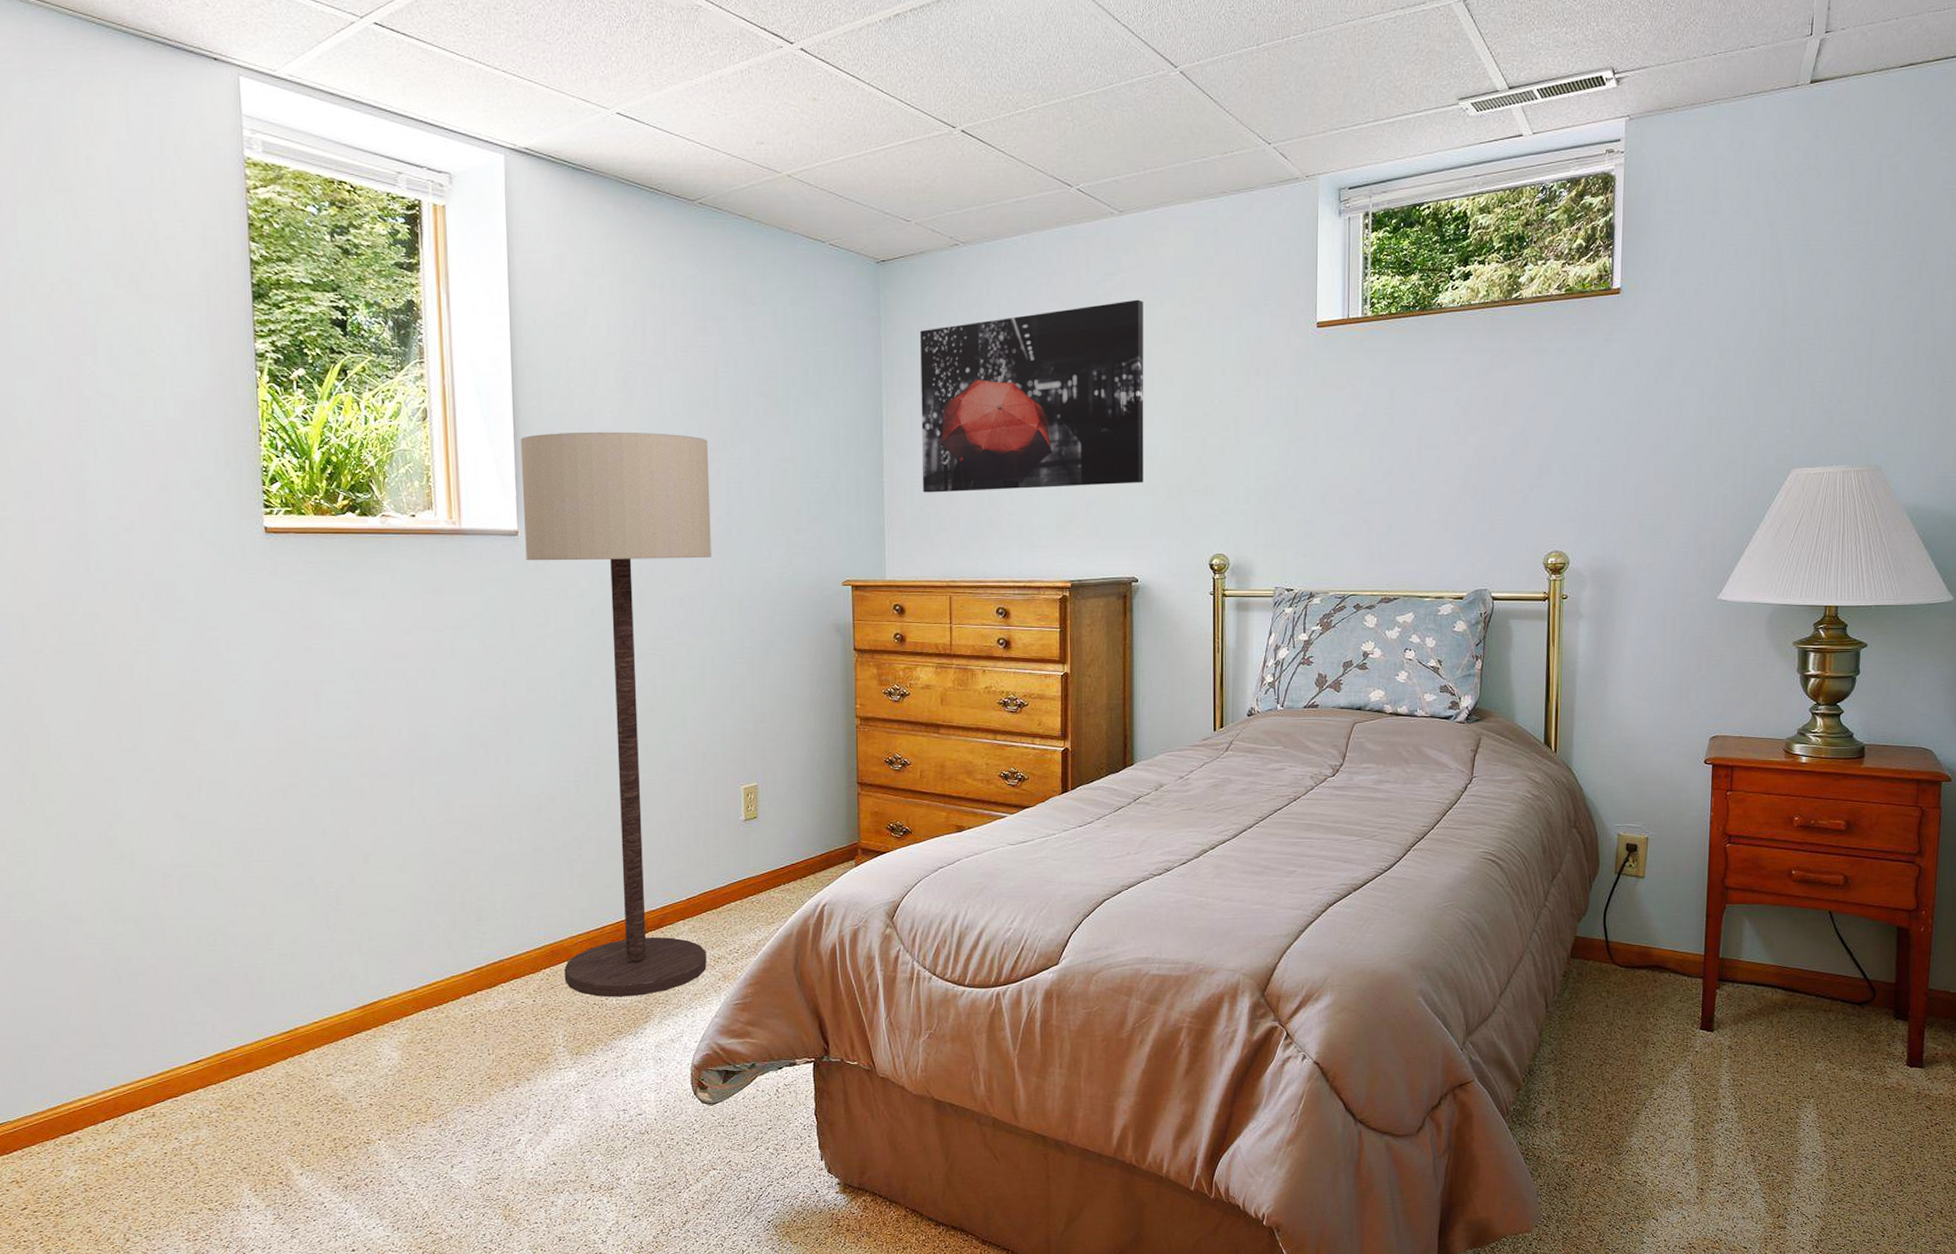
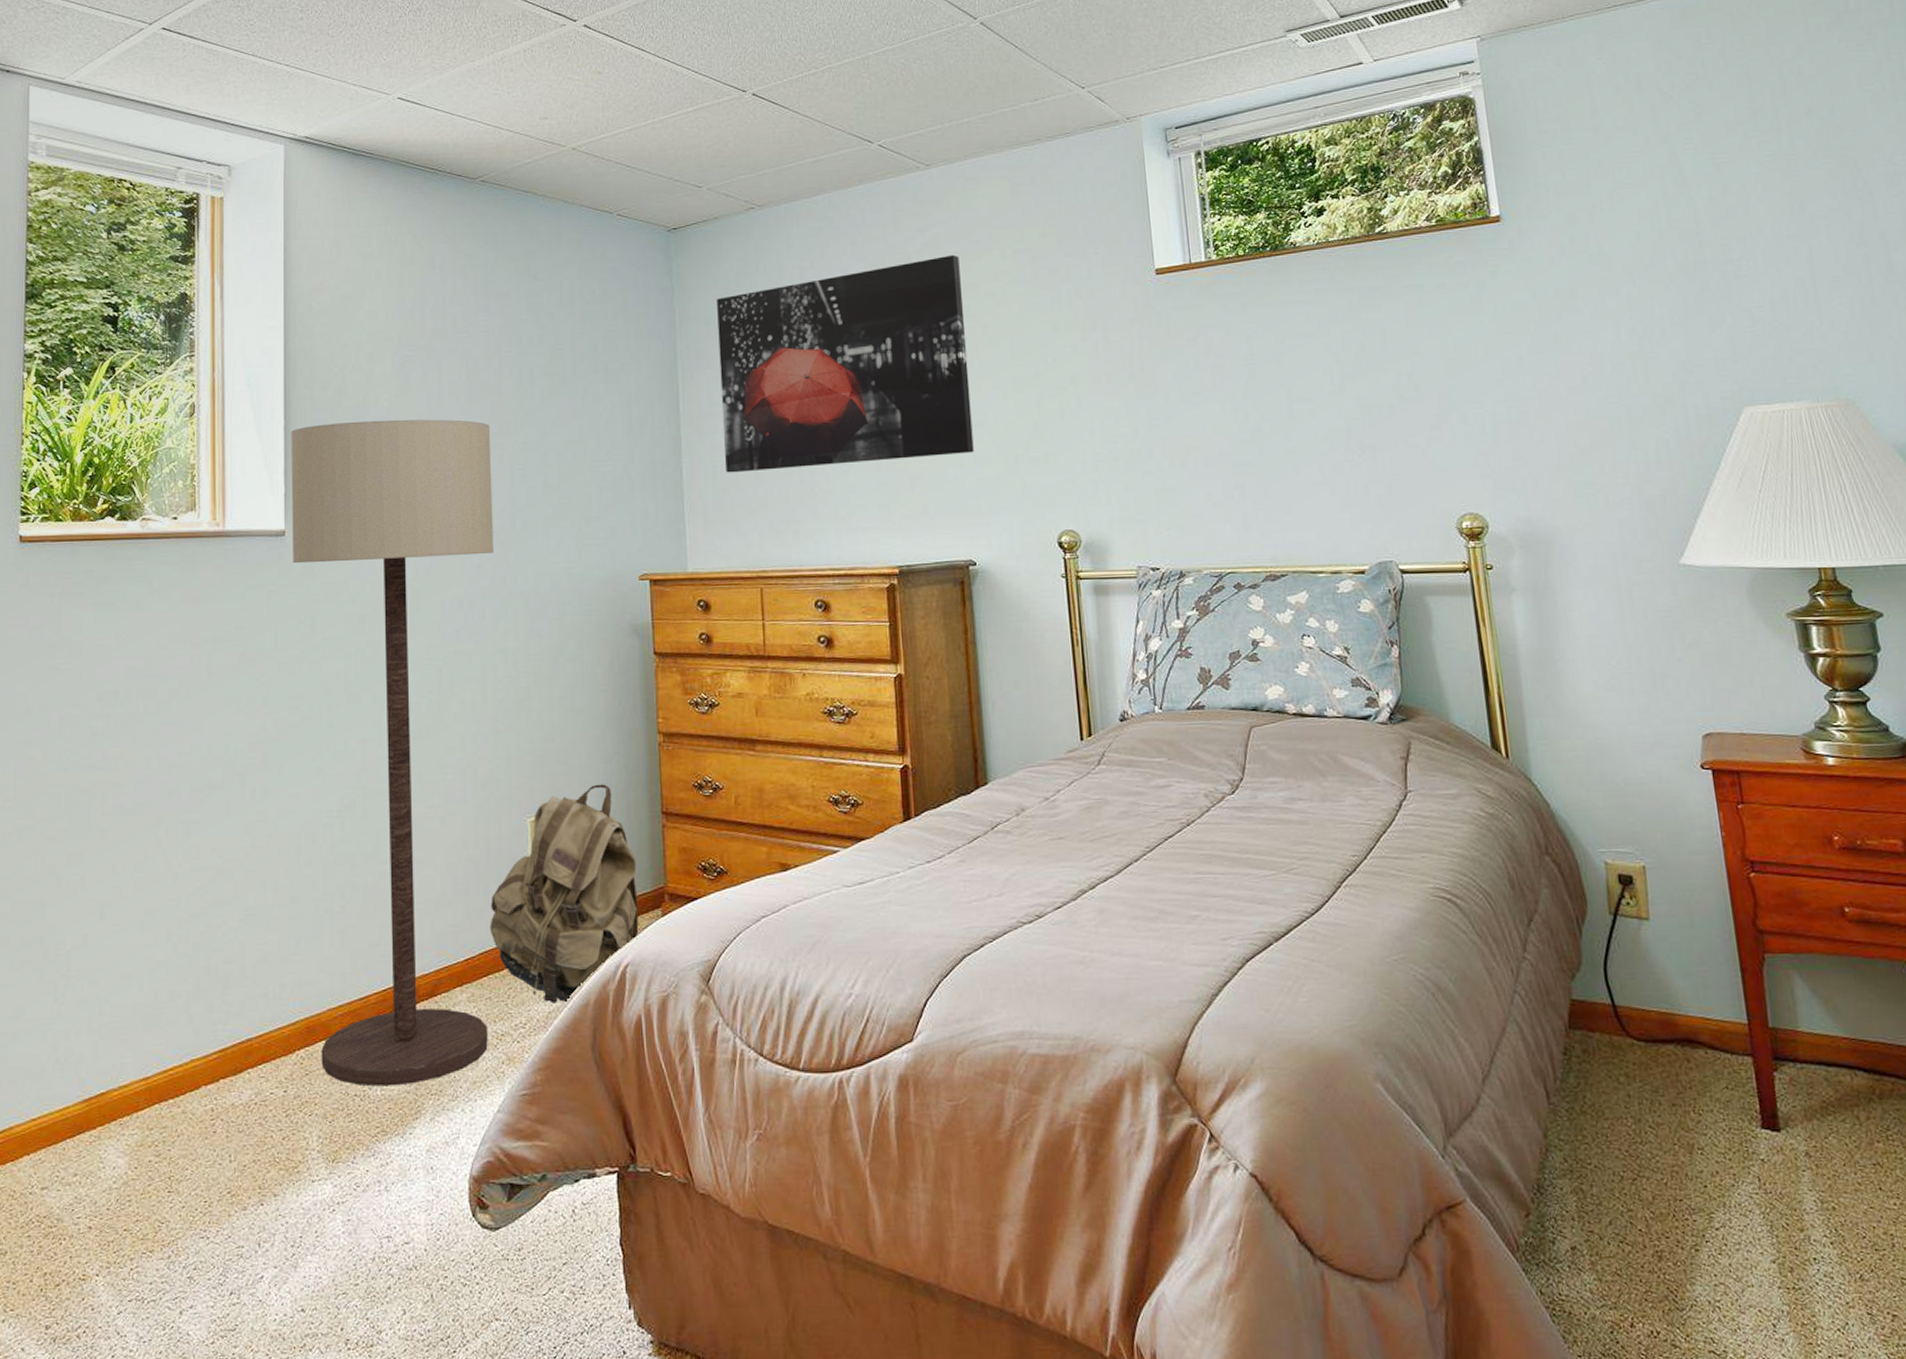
backpack: none [708,759,836,934] -> present [490,784,639,1004]

